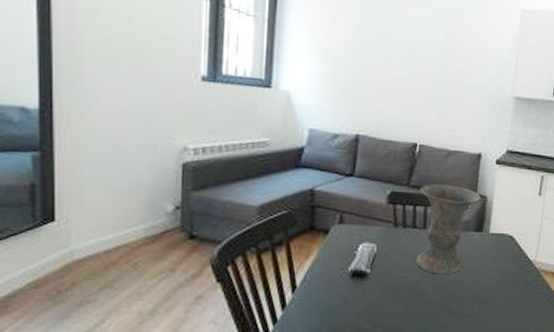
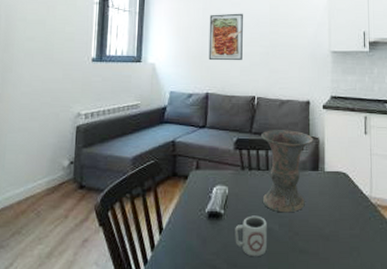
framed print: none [361,34,410,98] -> present [208,13,243,61]
cup: none [381,276,419,319] -> present [235,215,267,257]

